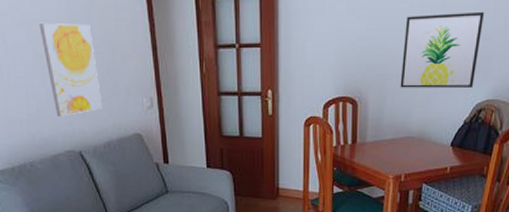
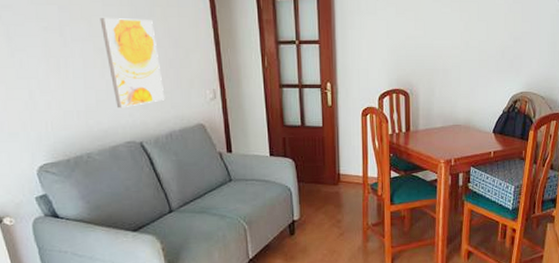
wall art: present [400,11,485,88] -> none [446,16,514,82]

